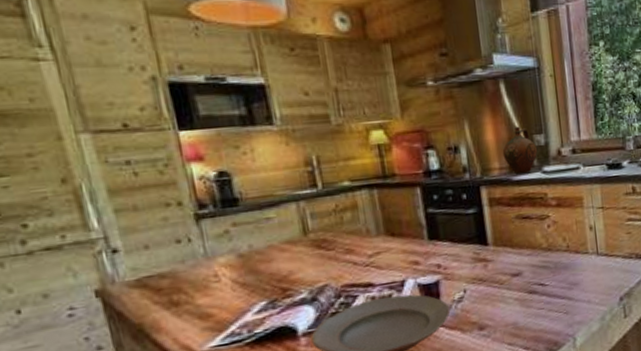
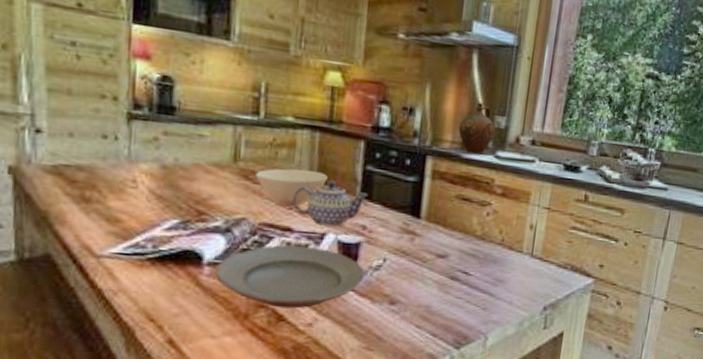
bowl: none [327,225,395,266] -> present [256,168,328,207]
teapot: none [366,229,435,275] -> present [292,180,368,227]

